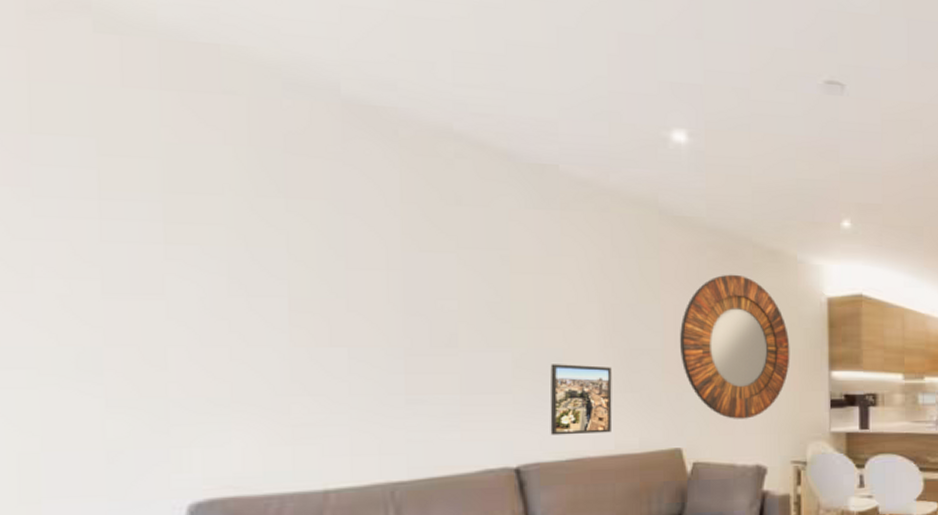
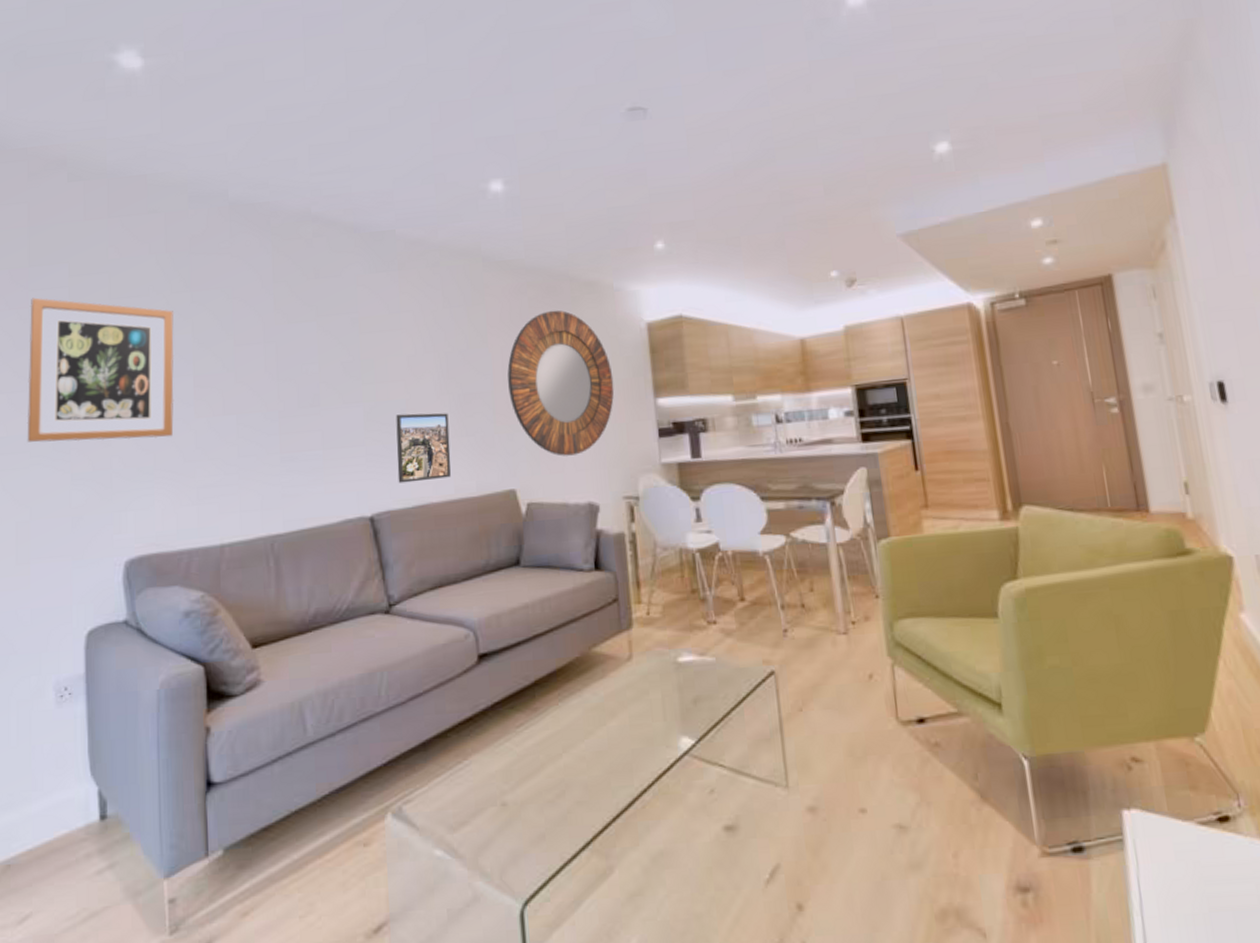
wall art: none [32,175,261,366] -> present [27,297,174,442]

